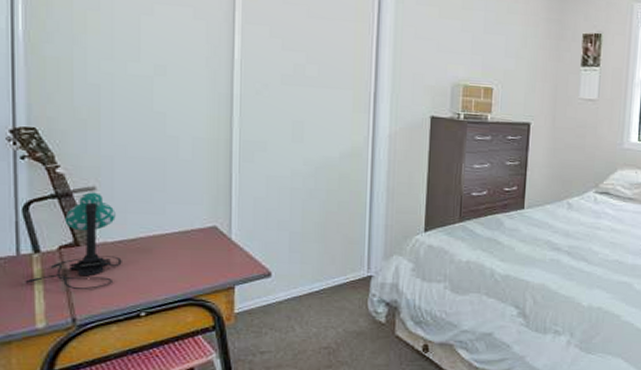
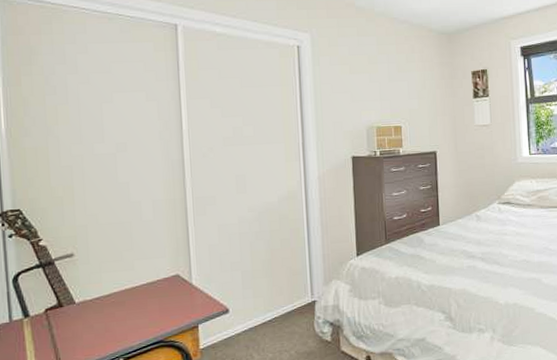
desk lamp: present [23,192,122,289] -> none [16,258,100,346]

